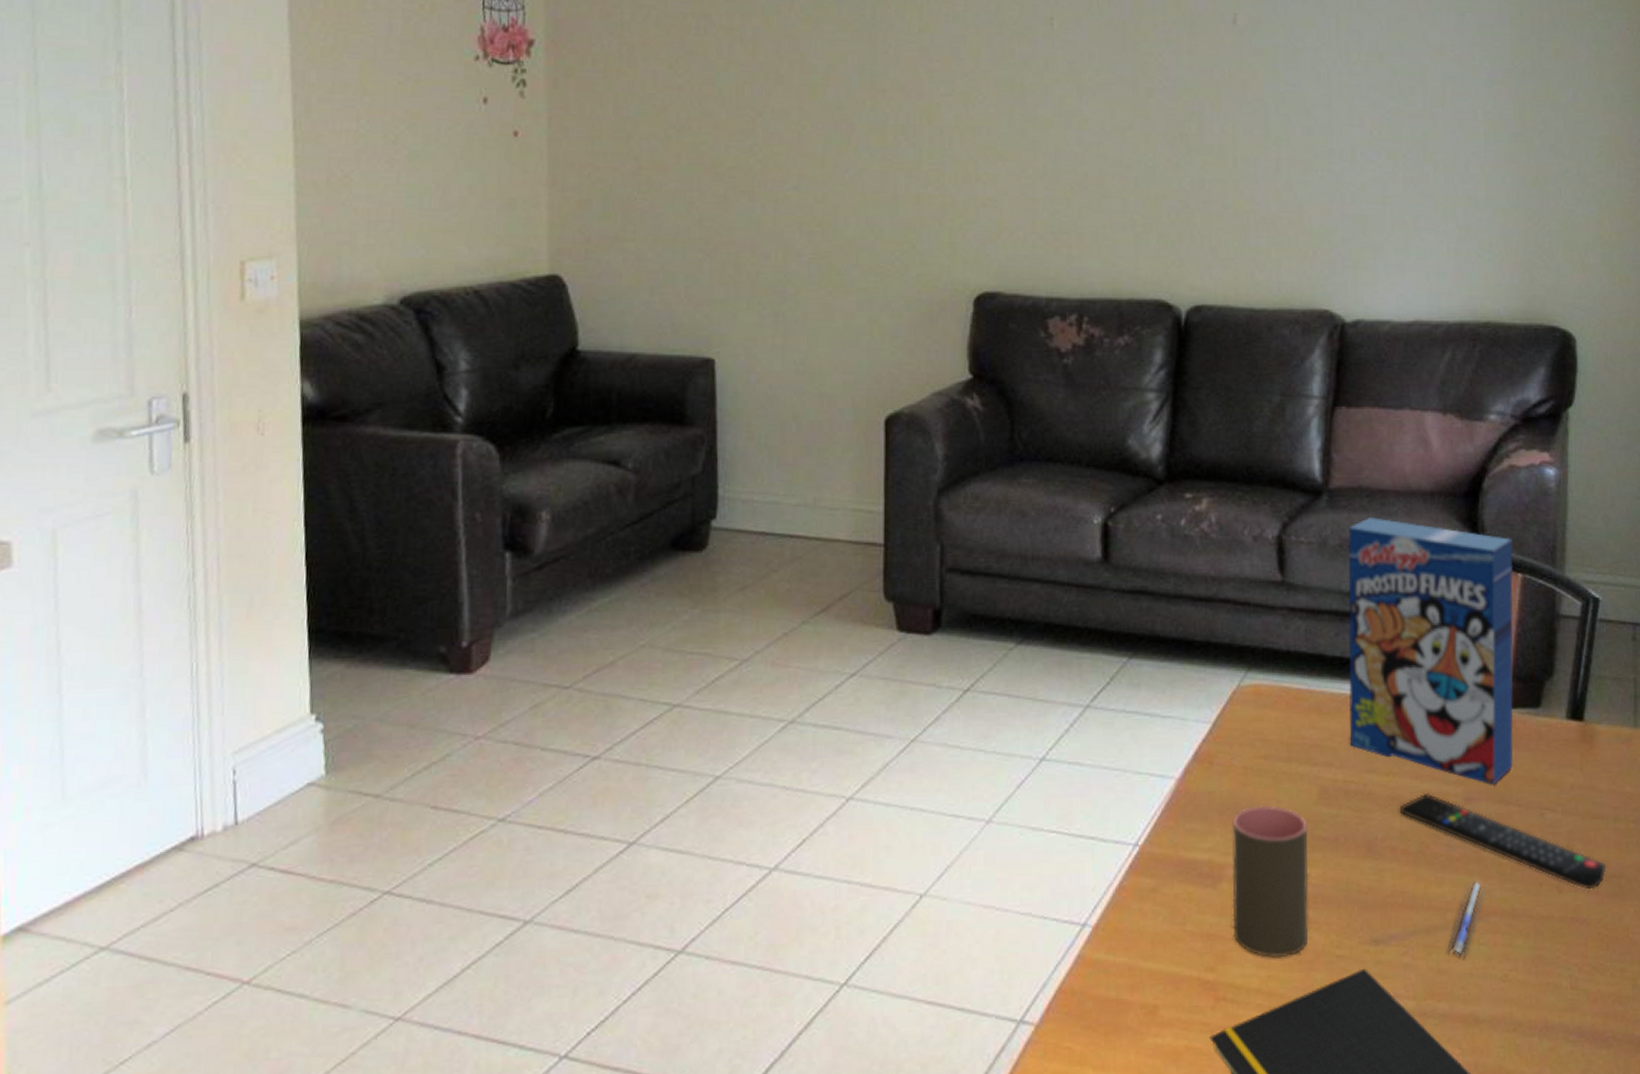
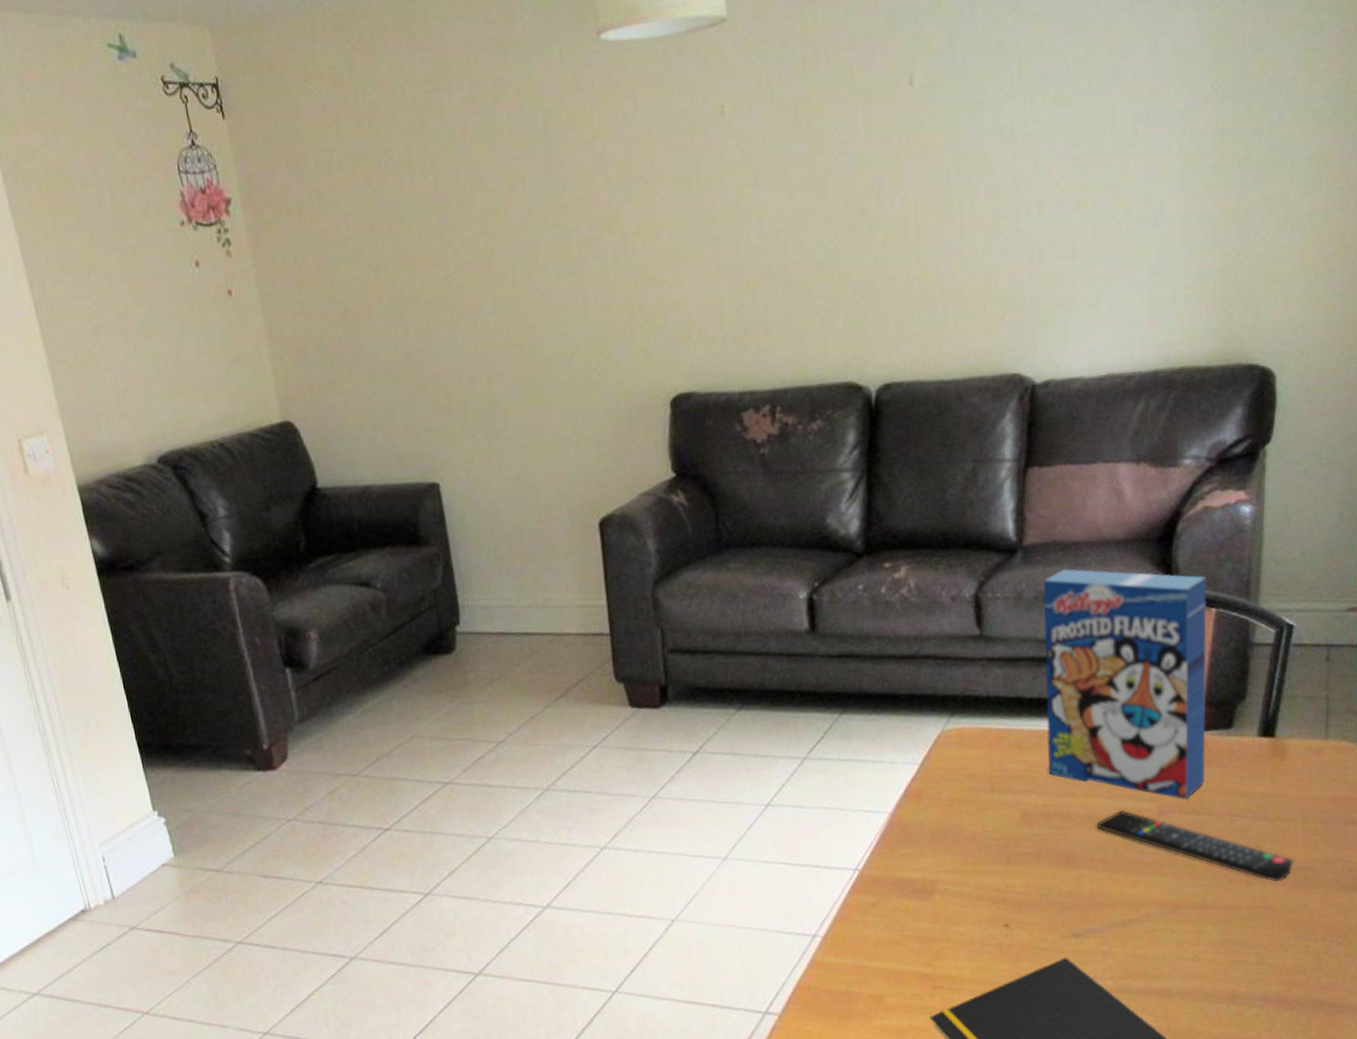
cup: present [1232,805,1309,959] -> none [942,830,1014,954]
pen: present [1447,880,1485,957] -> none [1142,880,1177,943]

